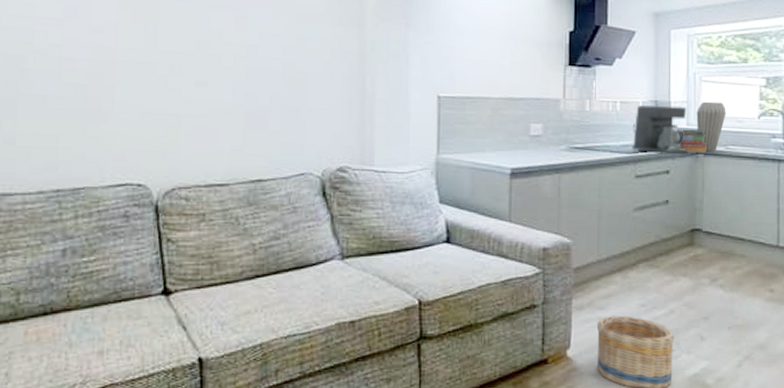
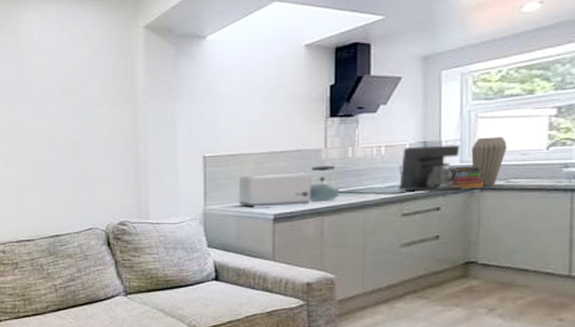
toaster: none [474,122,551,160] -> present [238,172,313,207]
kettle: none [547,117,577,158] -> present [309,165,340,202]

